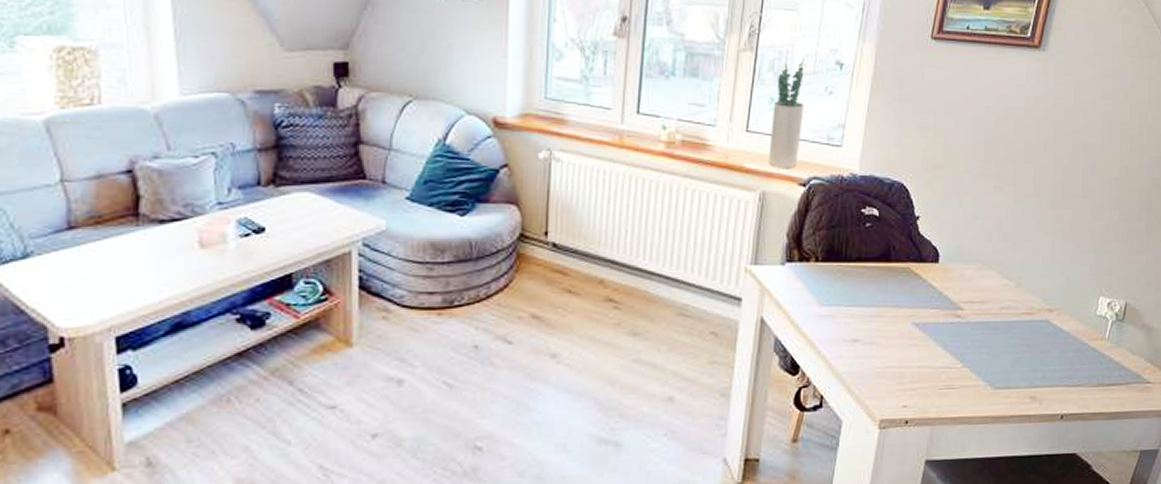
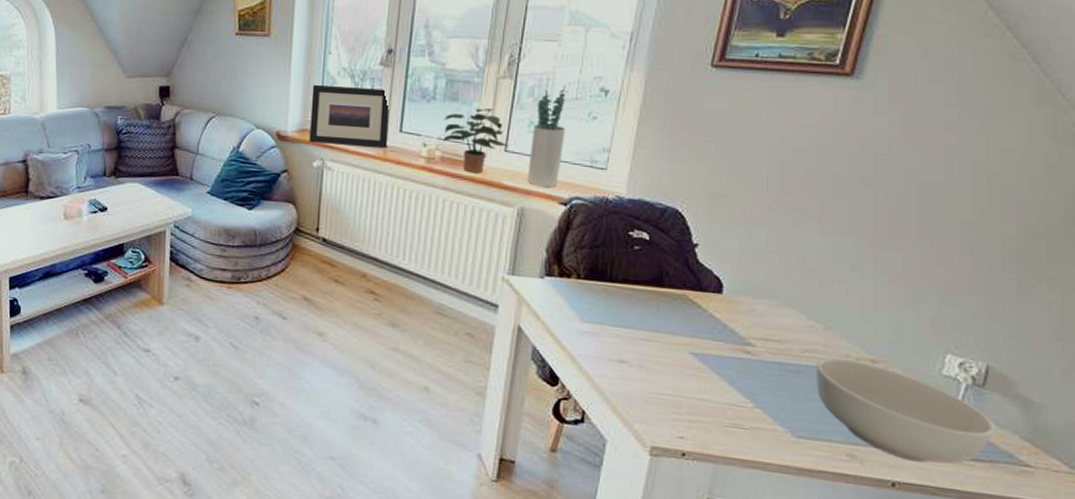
picture frame: none [533,58,625,134] -> present [309,84,389,149]
potted plant: none [683,84,751,157] -> present [443,108,510,174]
bowl: none [1009,311,1130,394] -> present [817,358,997,464]

